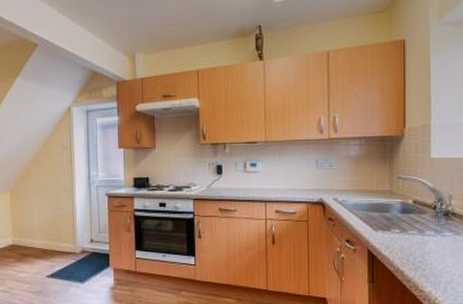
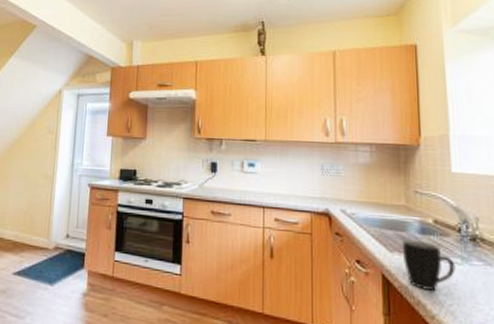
mug: none [386,219,430,259] -> present [403,239,456,291]

